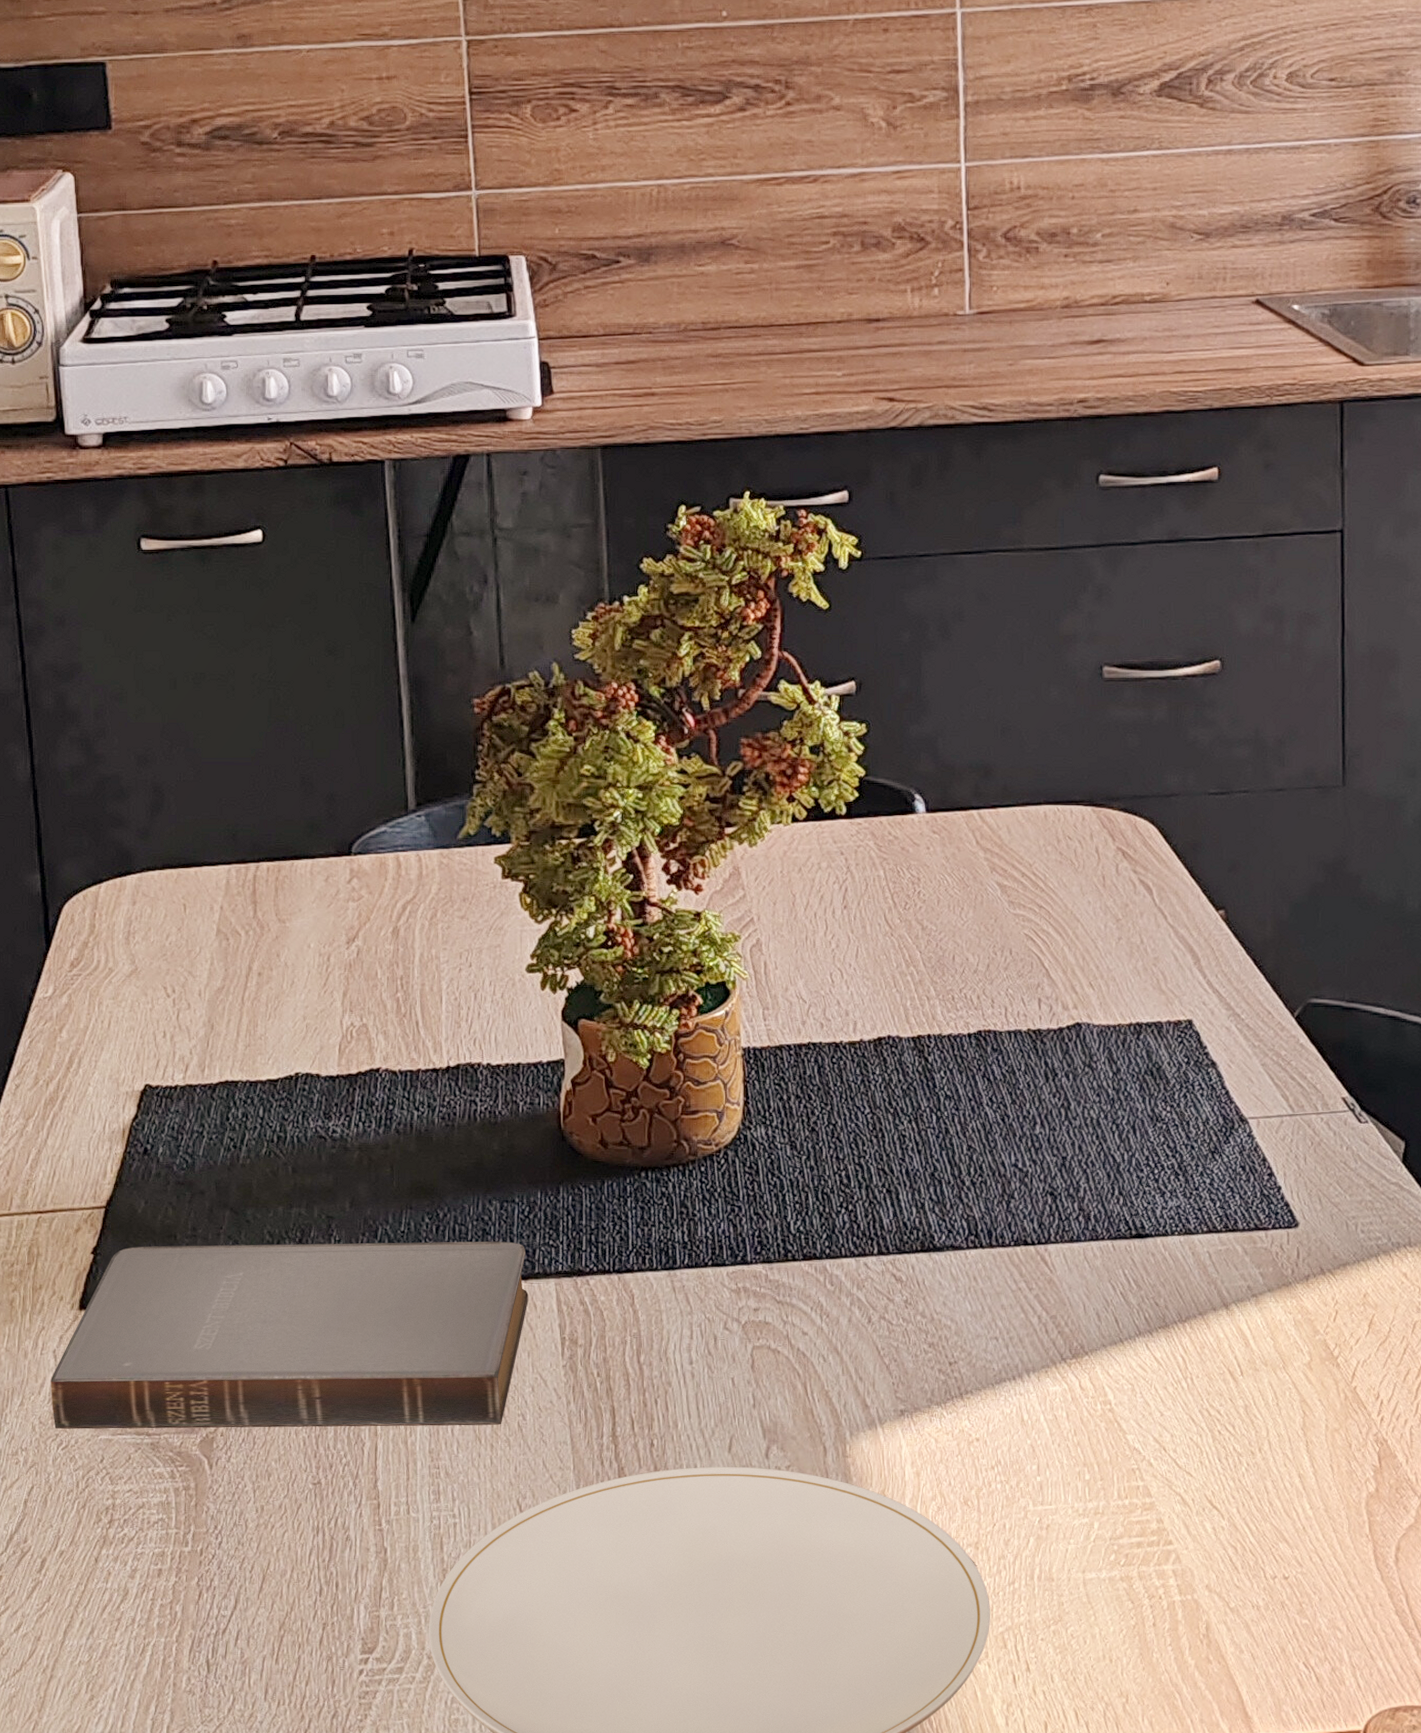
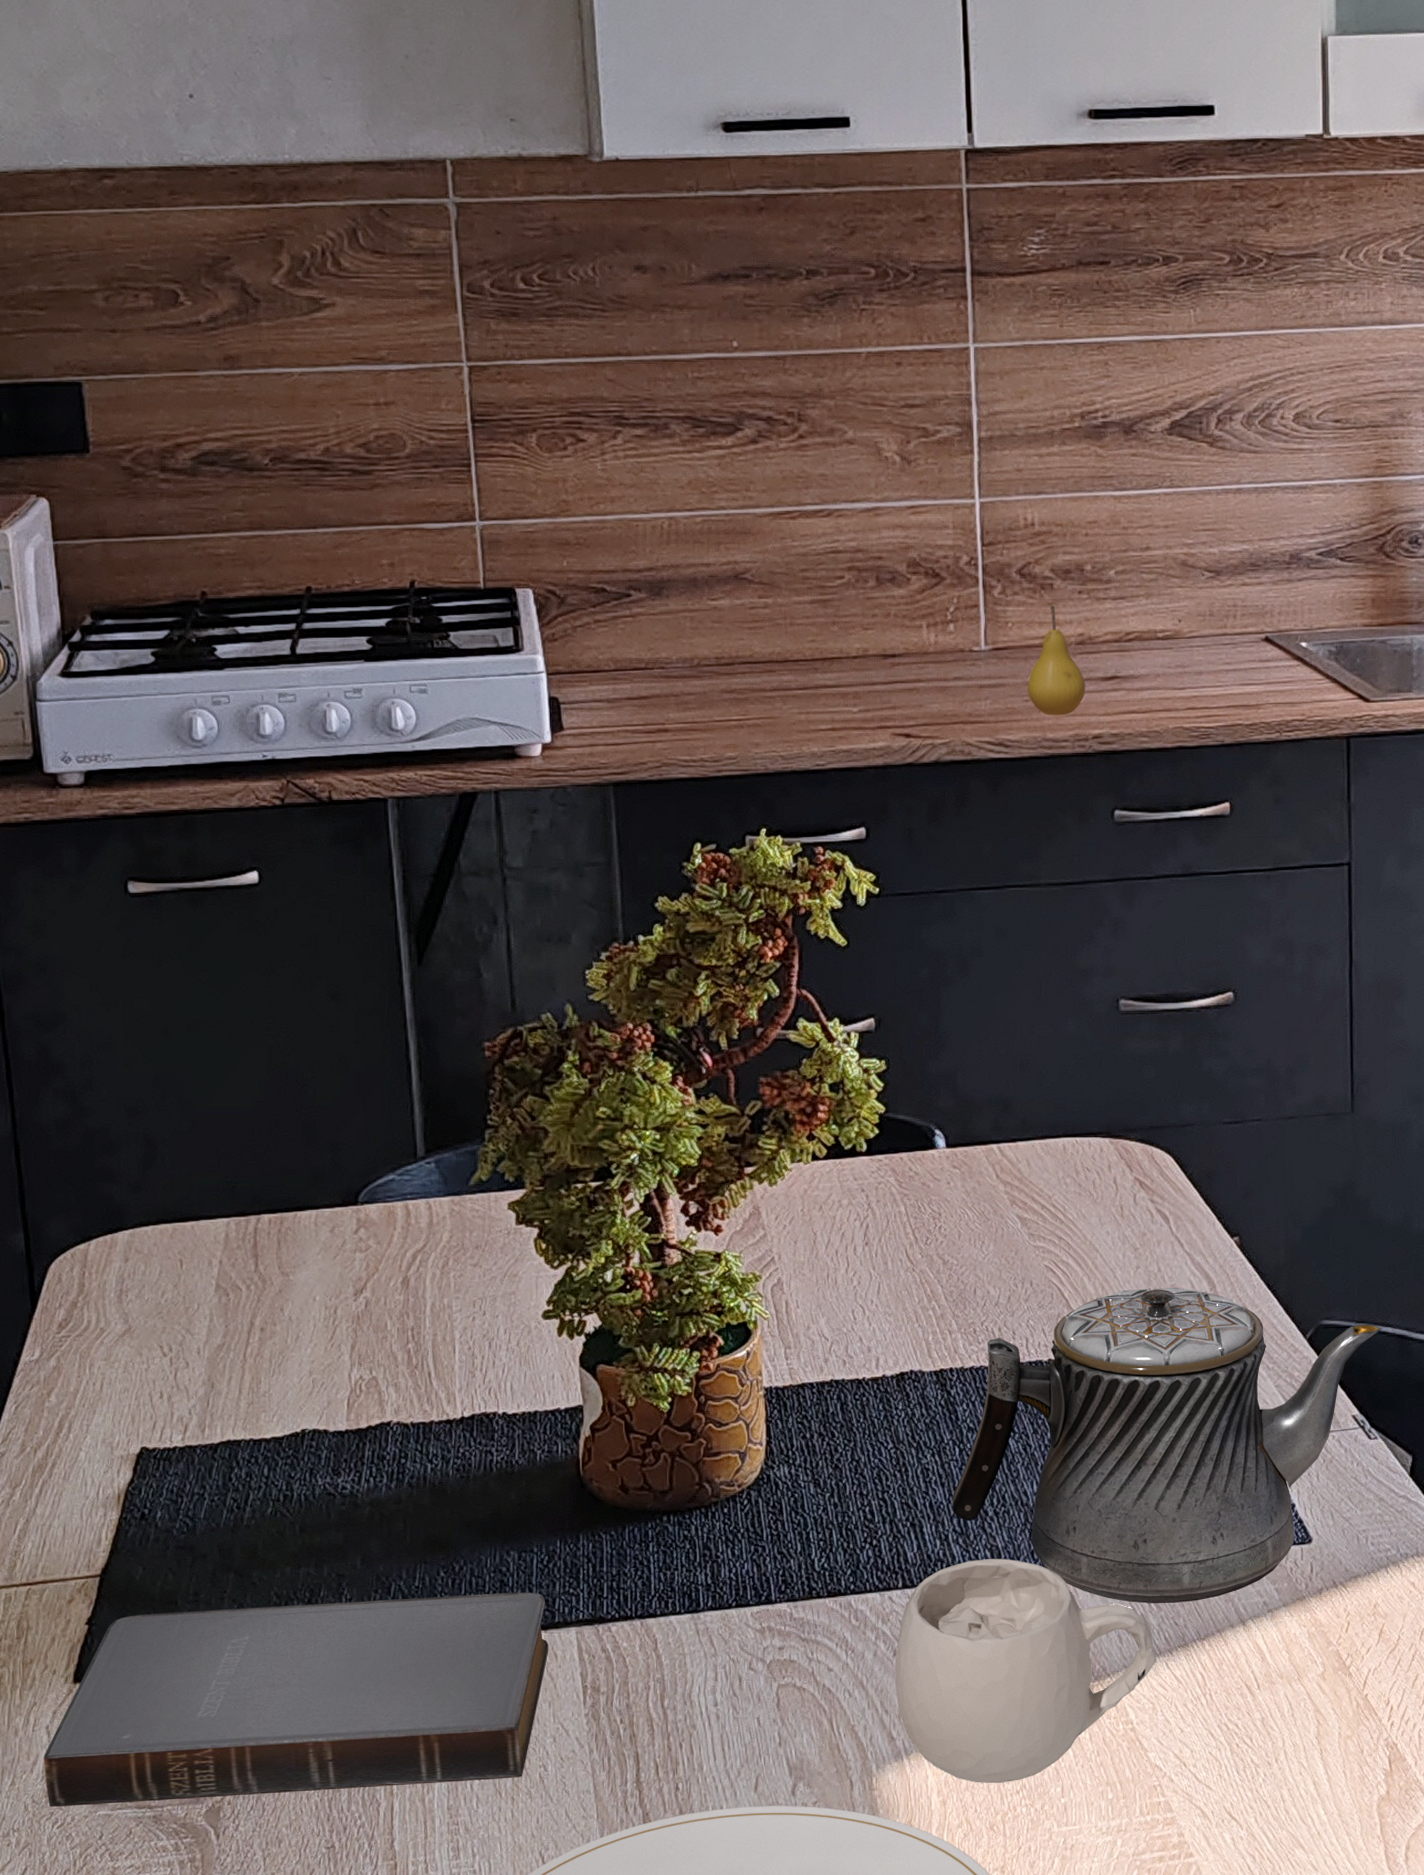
mug: none [870,1229,1136,1458] -> present [895,1559,1156,1784]
teapot: none [928,960,1373,1283] -> present [952,1288,1382,1603]
fruit: none [1012,269,1071,380] -> present [1027,606,1086,716]

